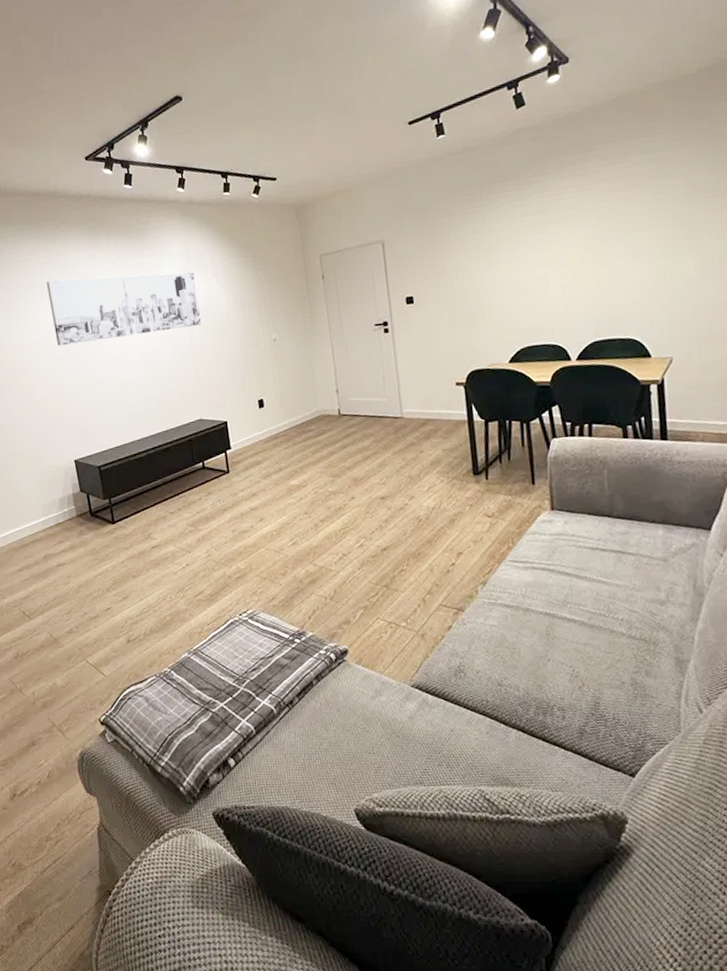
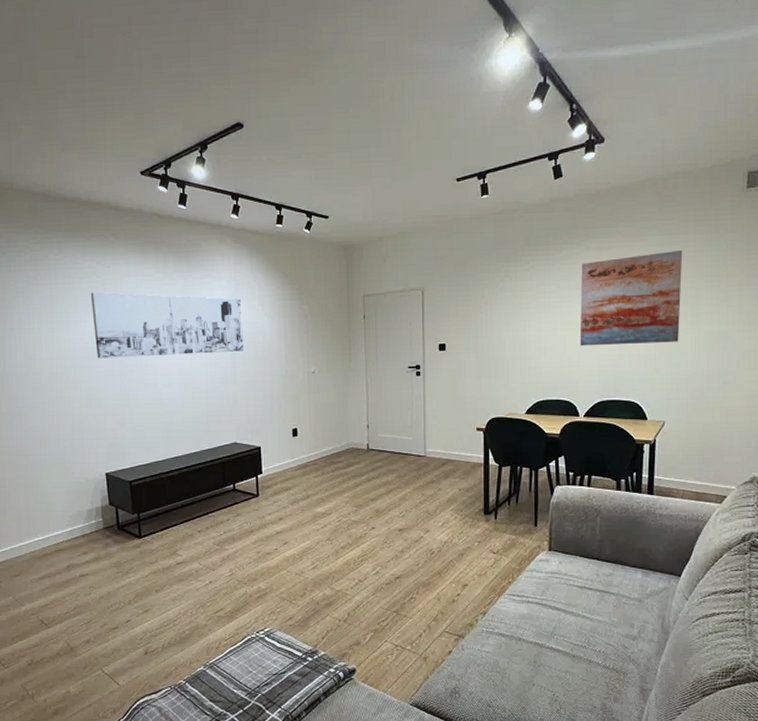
wall art: none [556,167,680,284] -> present [579,250,683,346]

